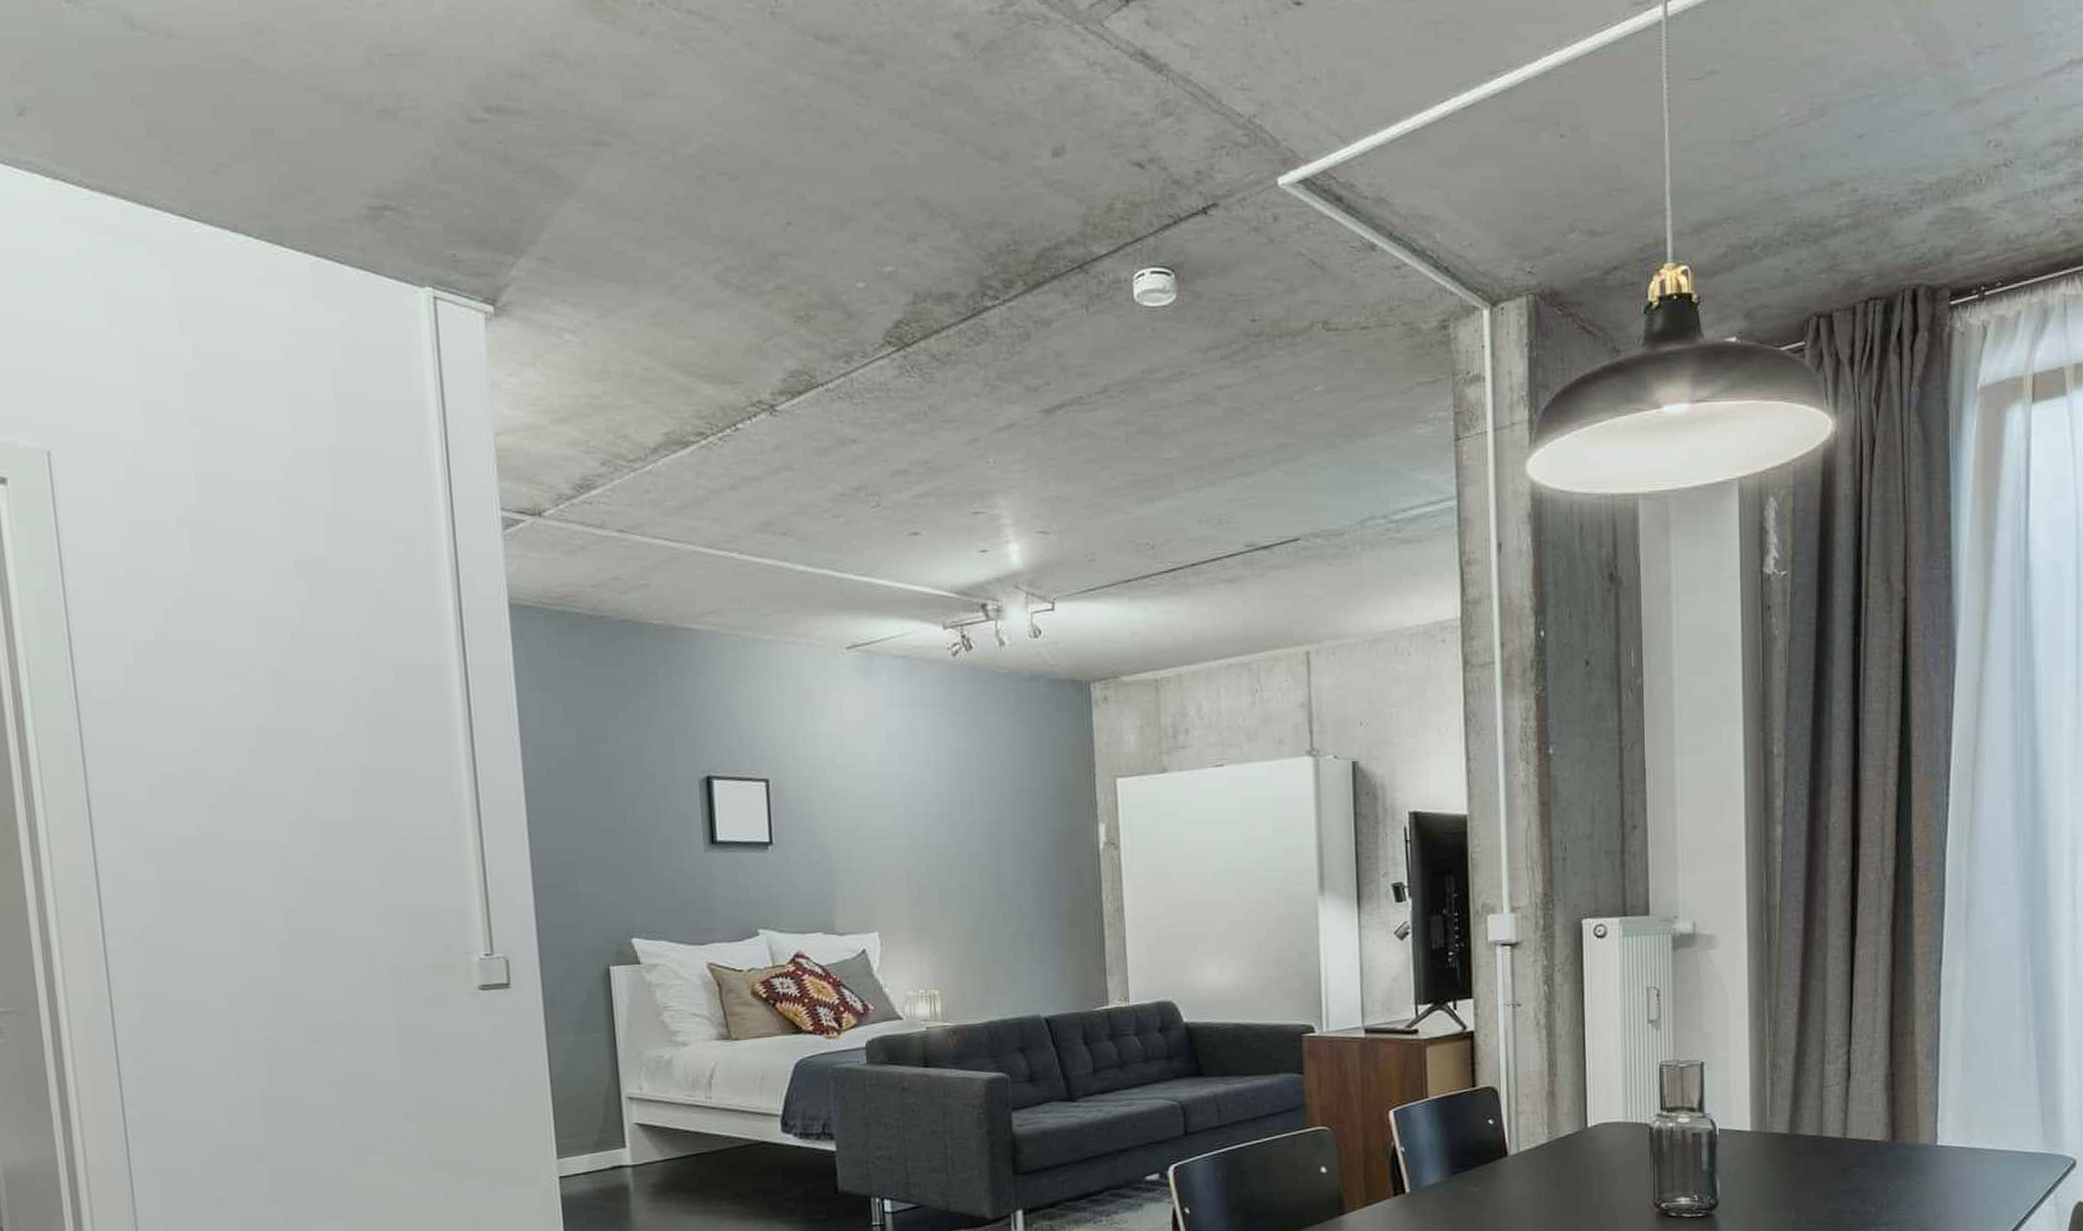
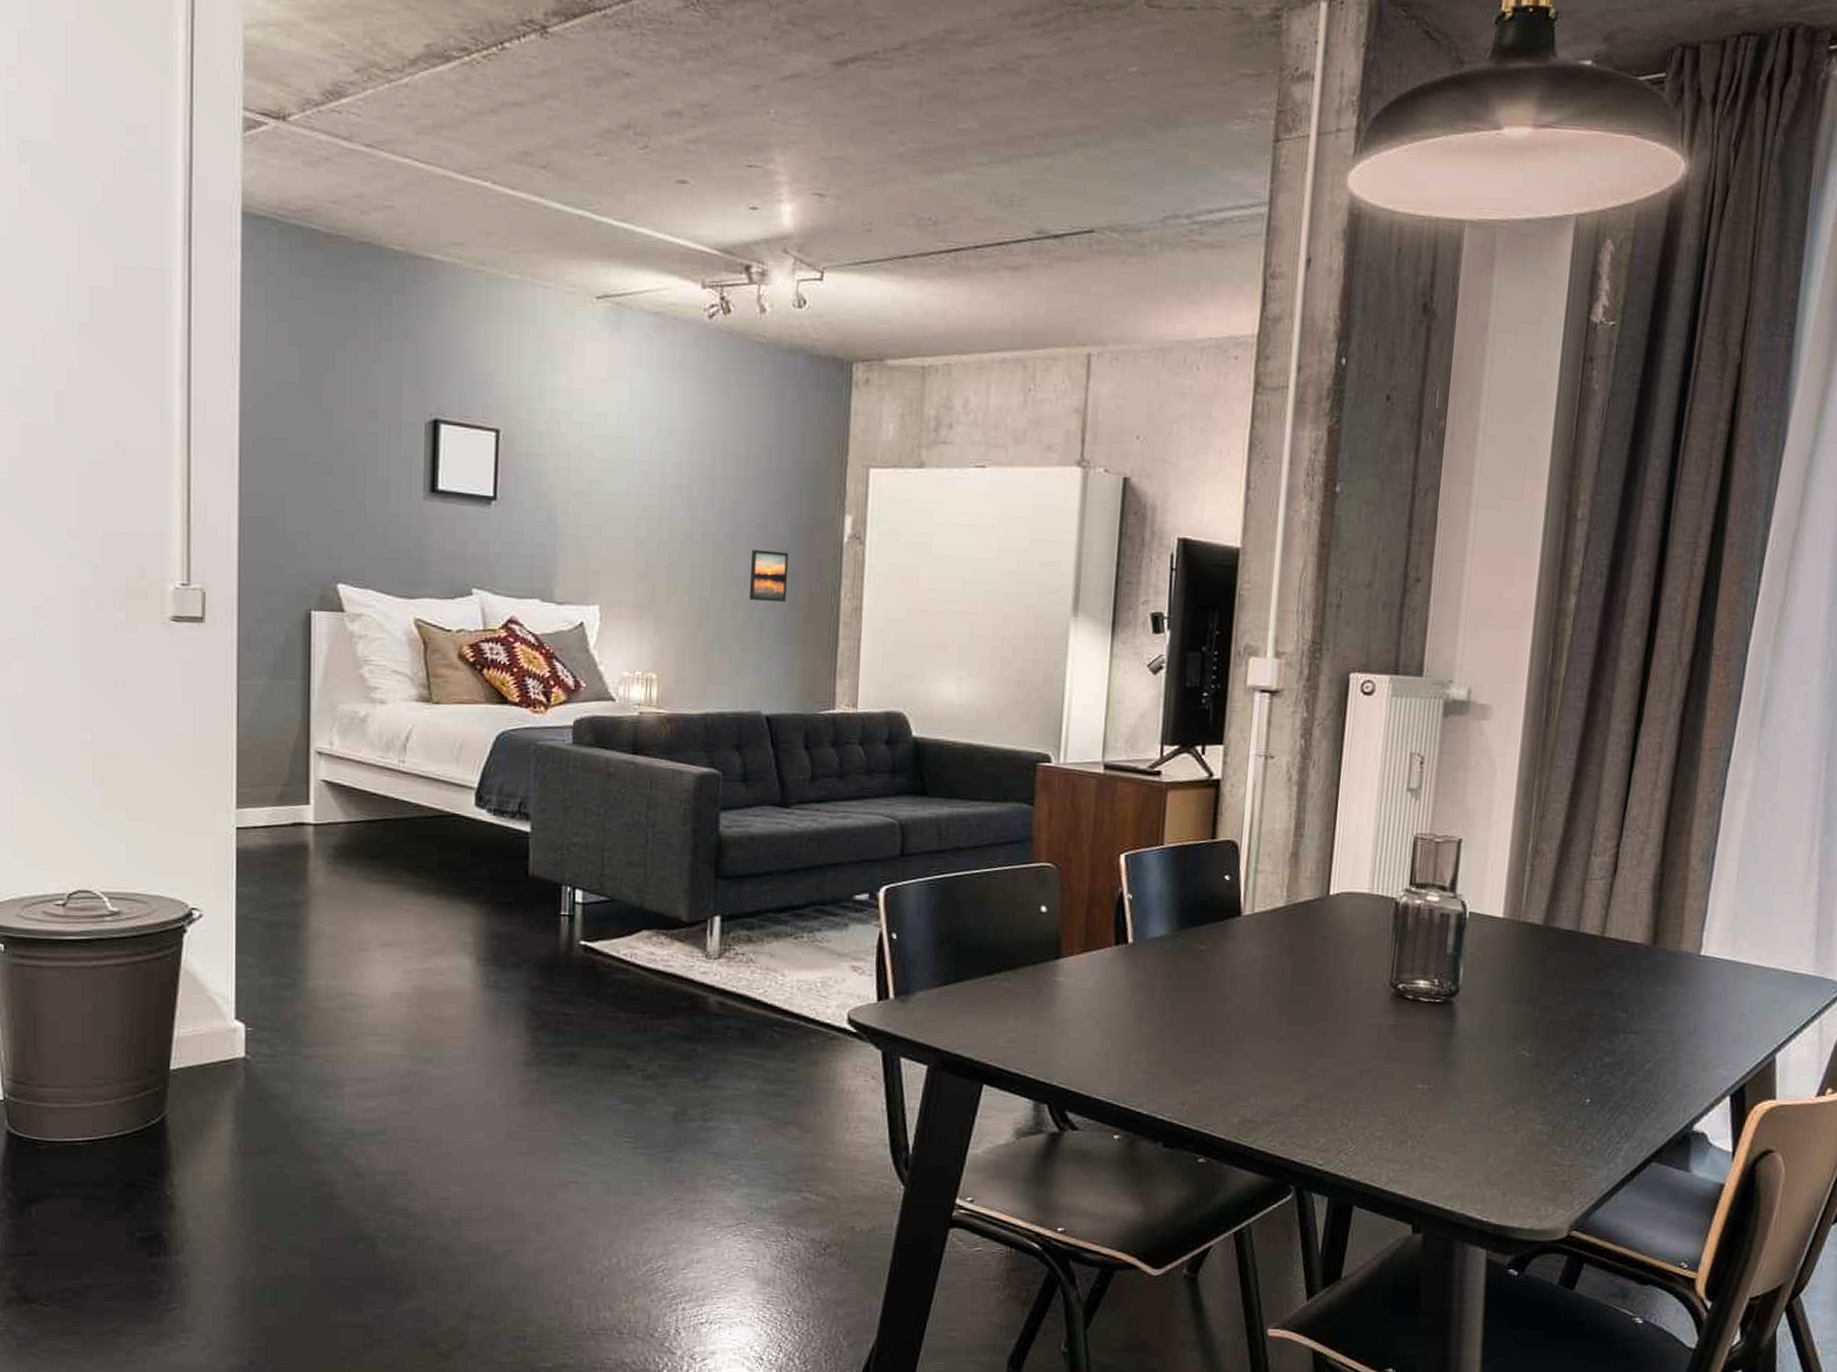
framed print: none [1014,864,1052,912] -> present [749,550,789,602]

